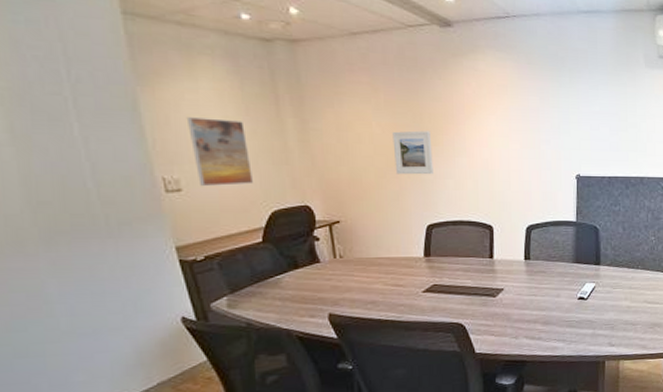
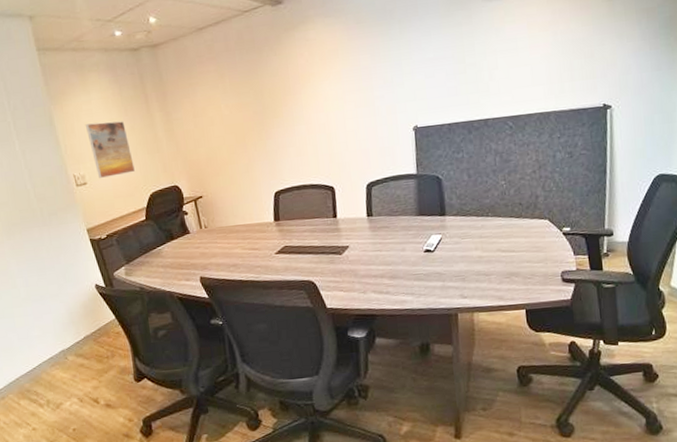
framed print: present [392,130,433,175] -> none [238,105,276,149]

